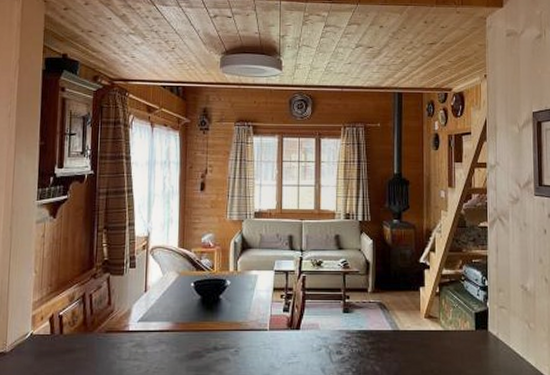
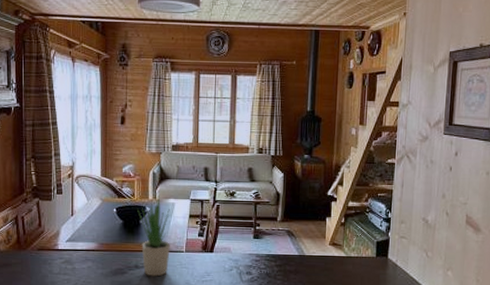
potted plant: none [217,267,253,360] -> present [137,195,170,277]

